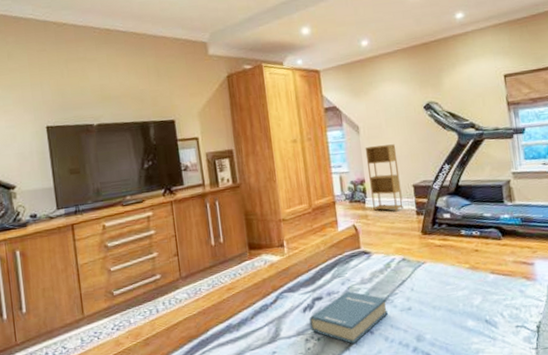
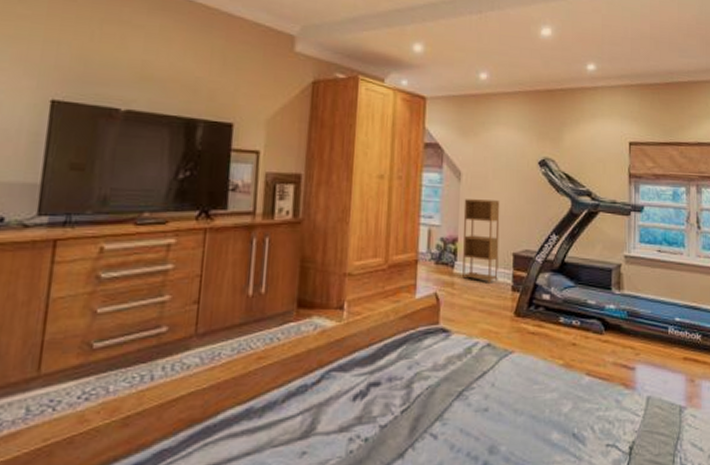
hardback book: present [309,291,389,344] -> none [358,378,460,450]

